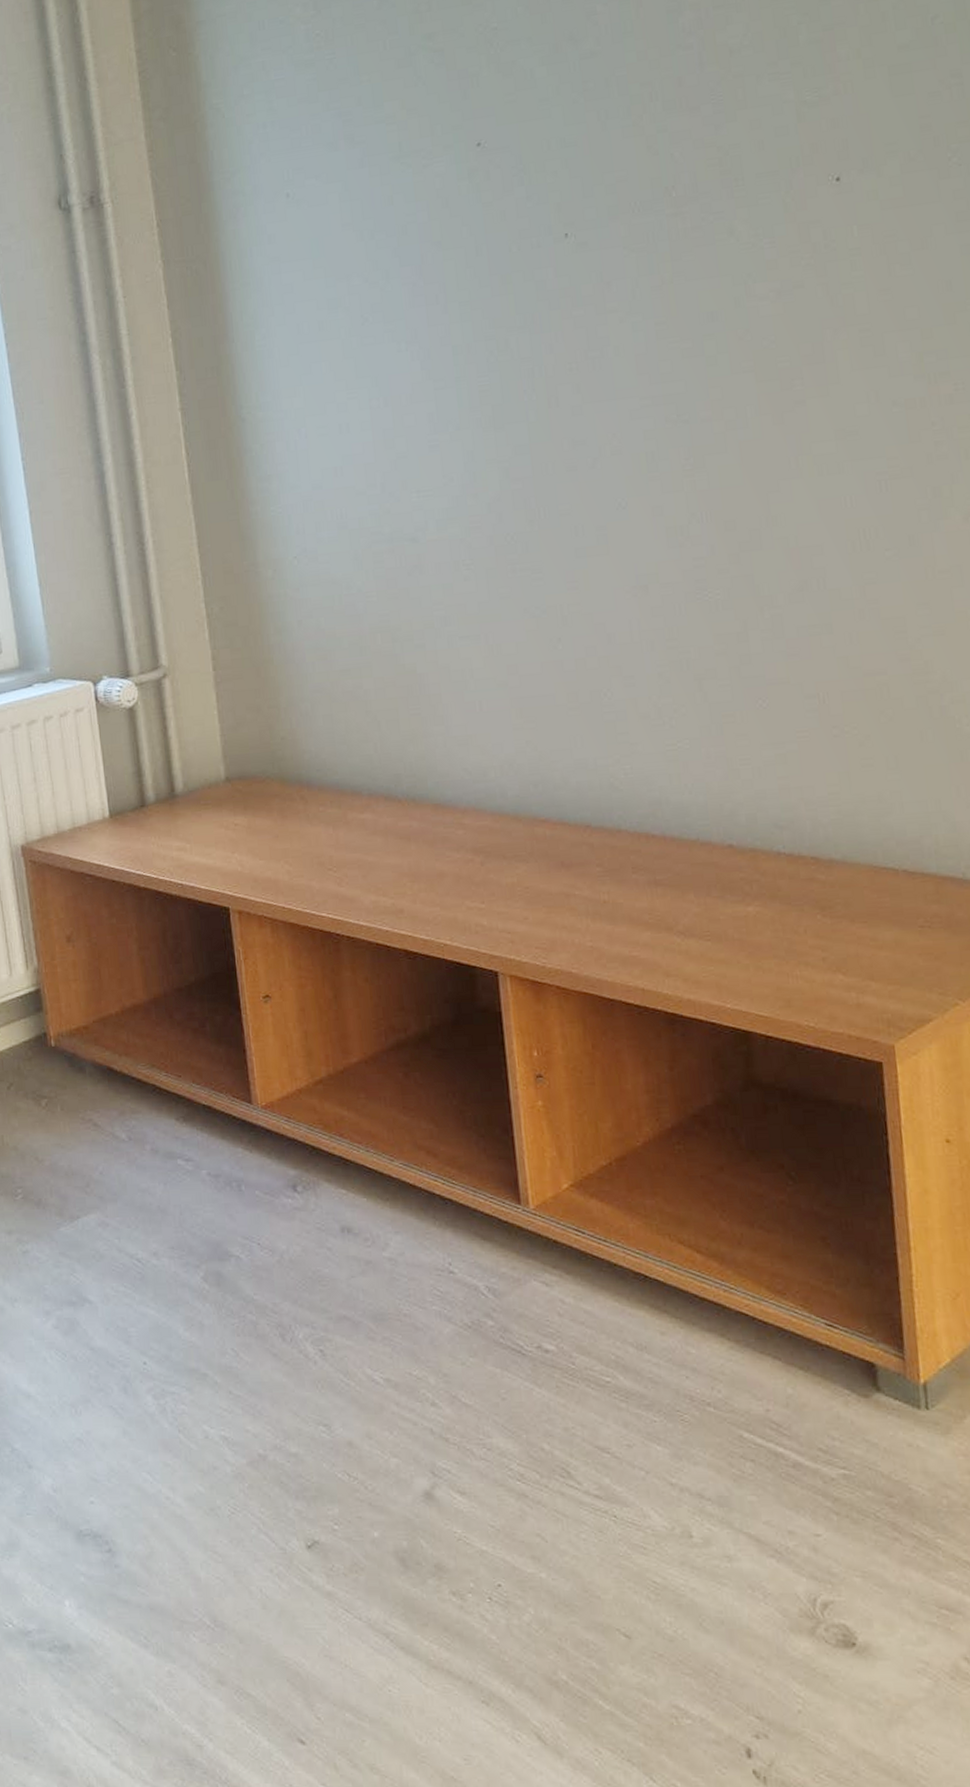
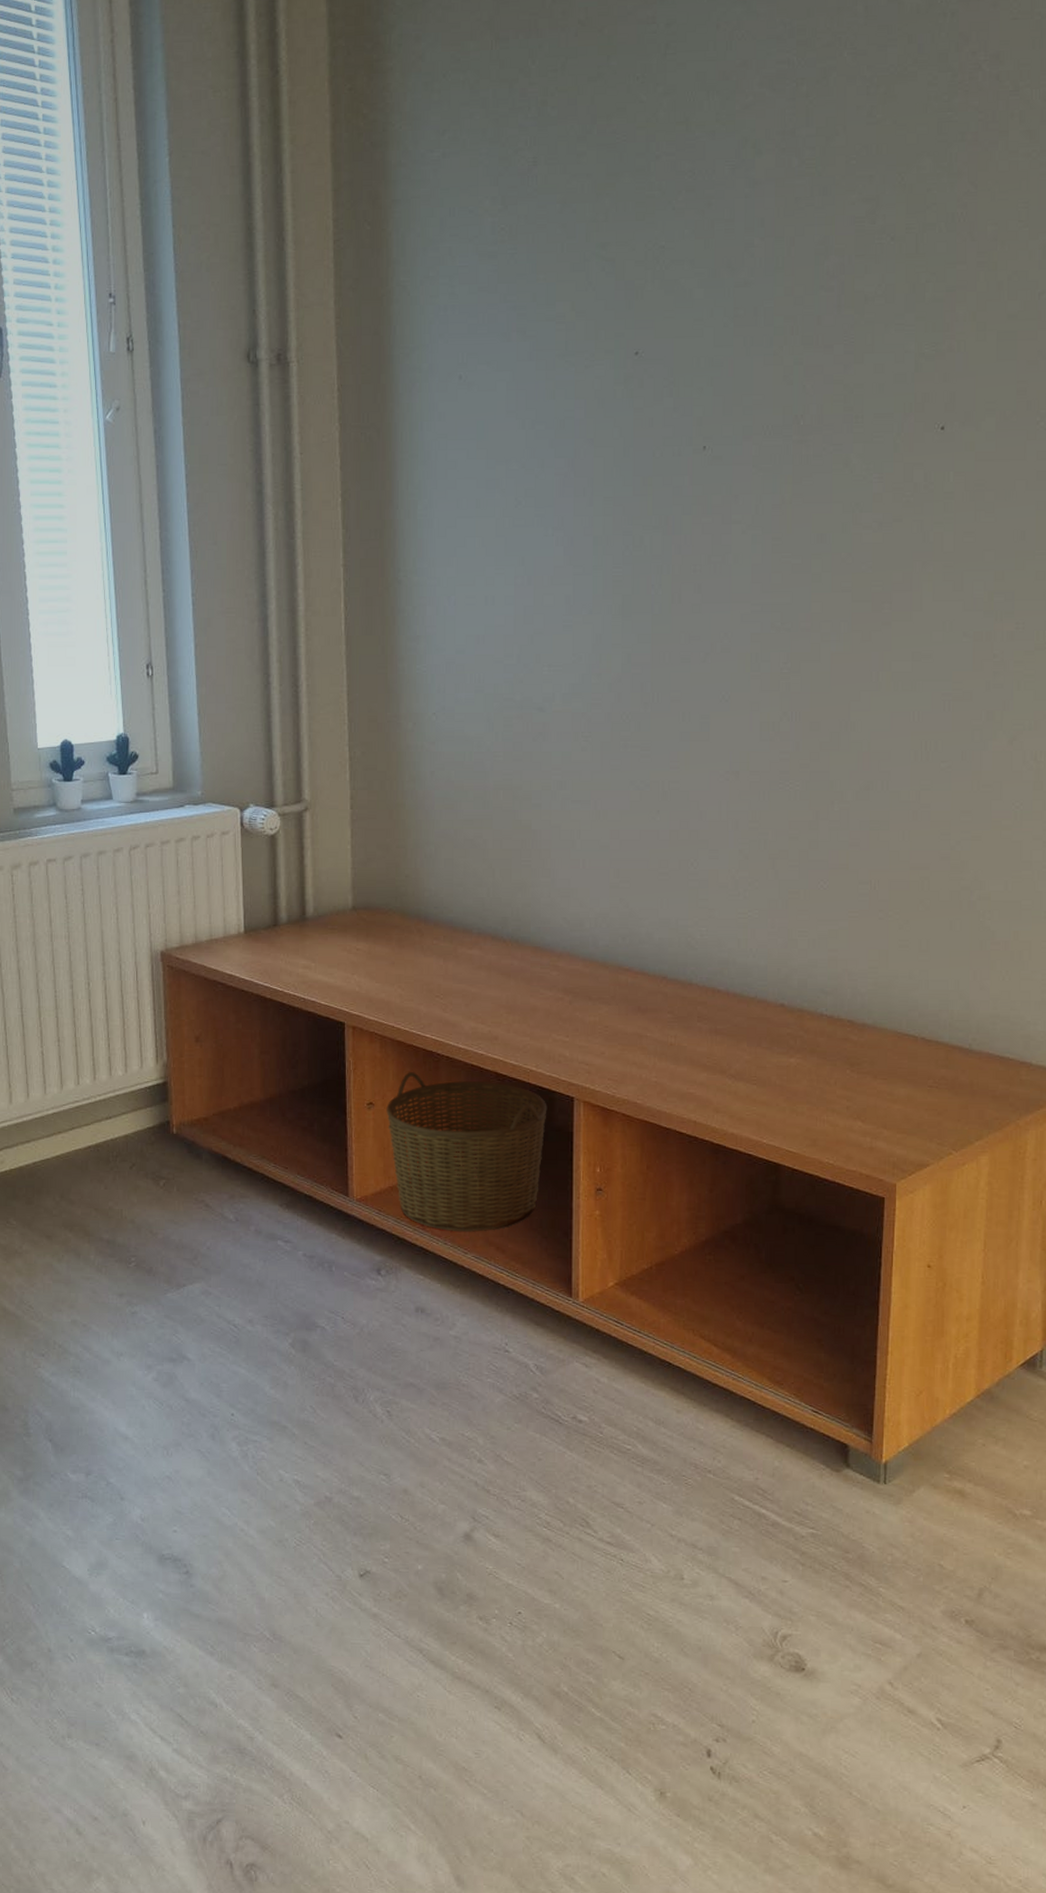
basket: none [285,957,469,1136] -> present [386,1072,547,1232]

